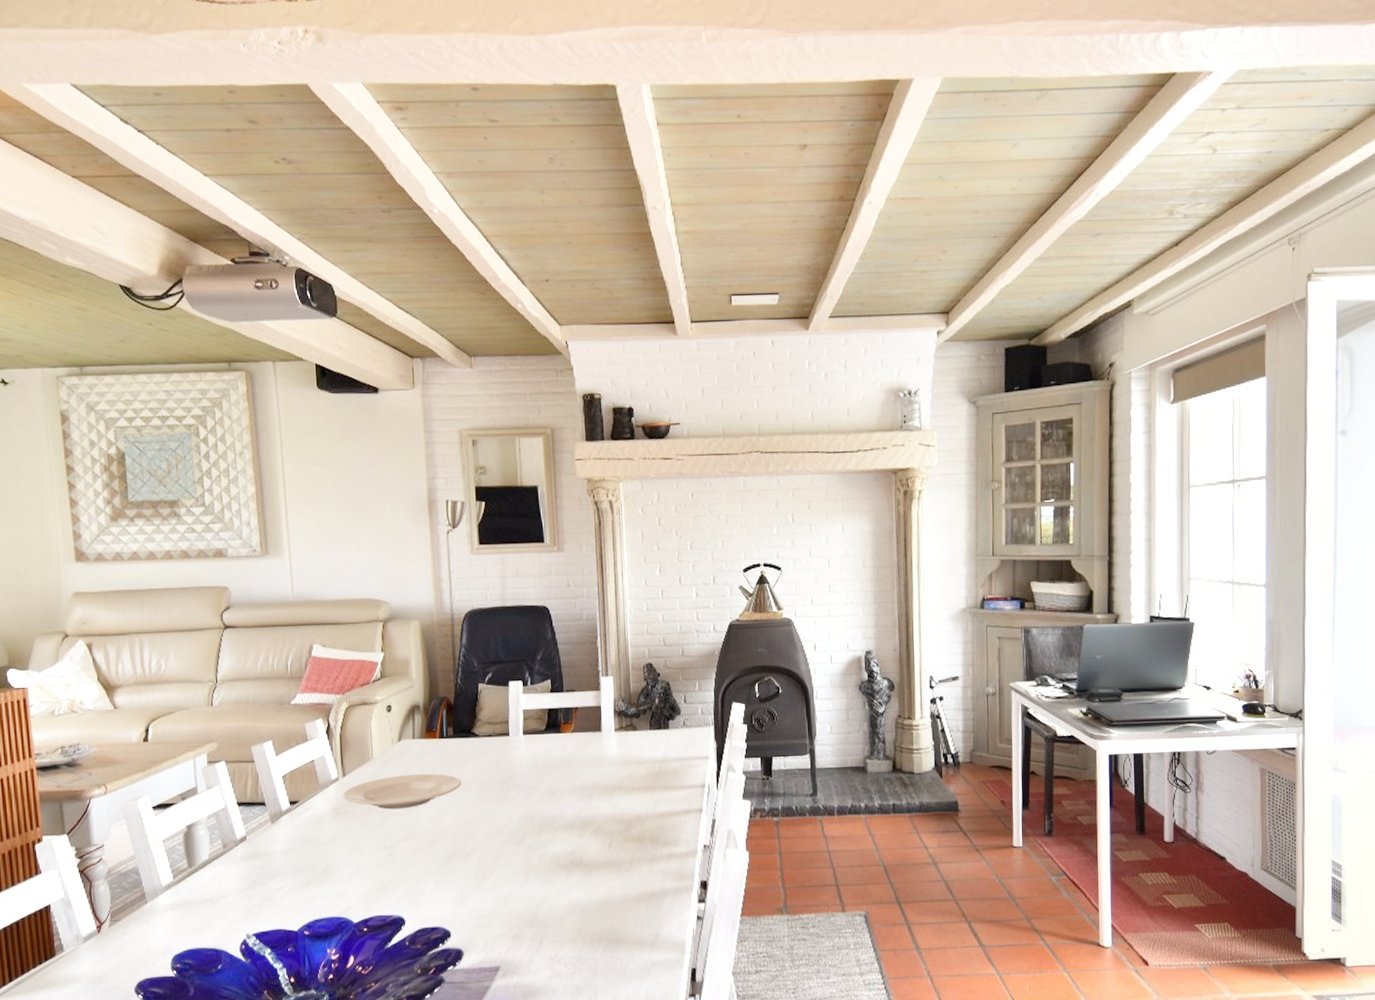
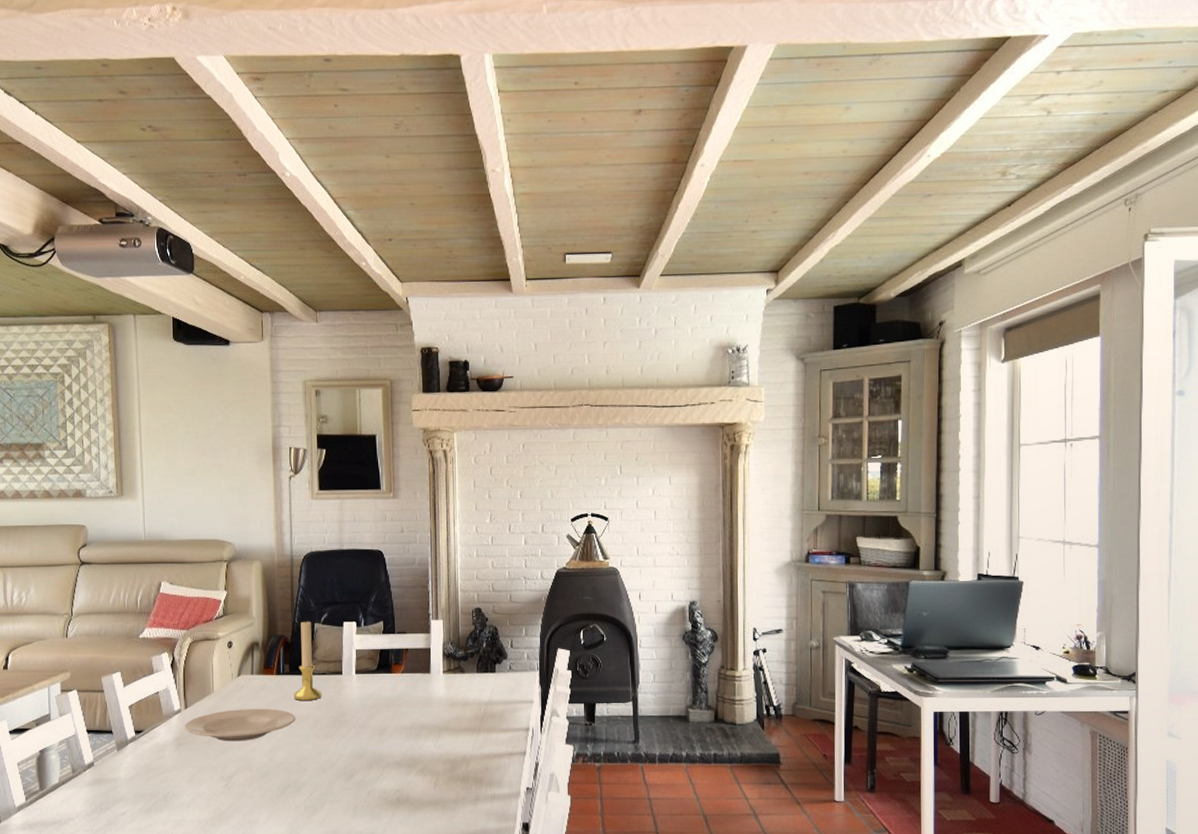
candle holder: none [458,680,489,764] -> present [293,620,322,700]

